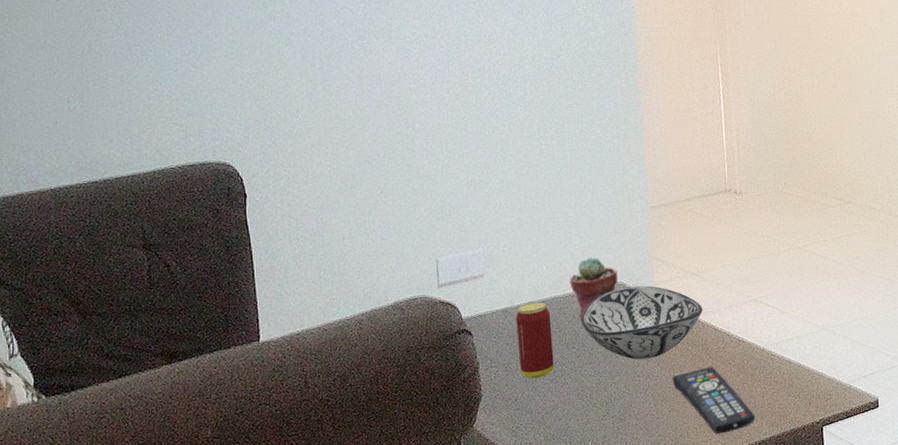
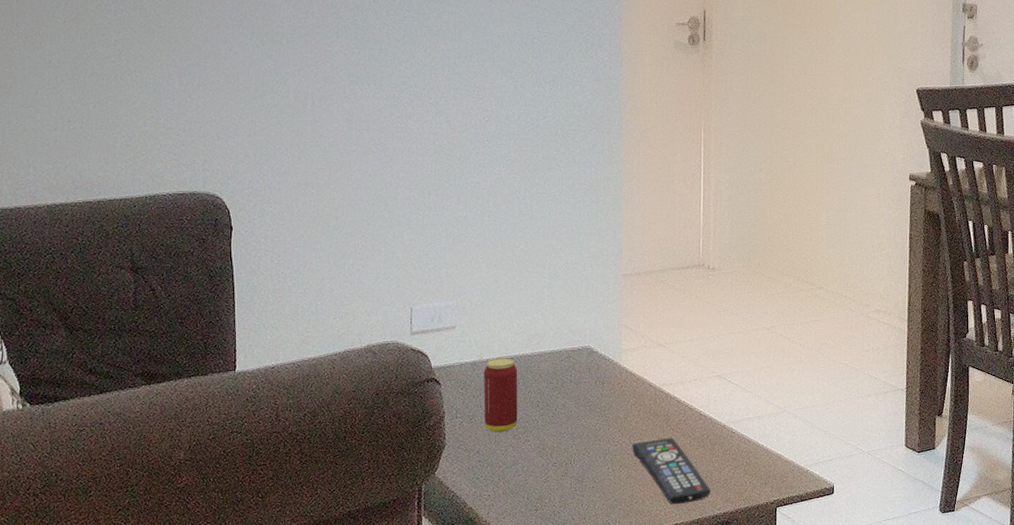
potted succulent: present [569,257,618,320] -> none [539,319,586,379]
decorative bowl: present [581,285,703,360] -> none [548,351,667,424]

